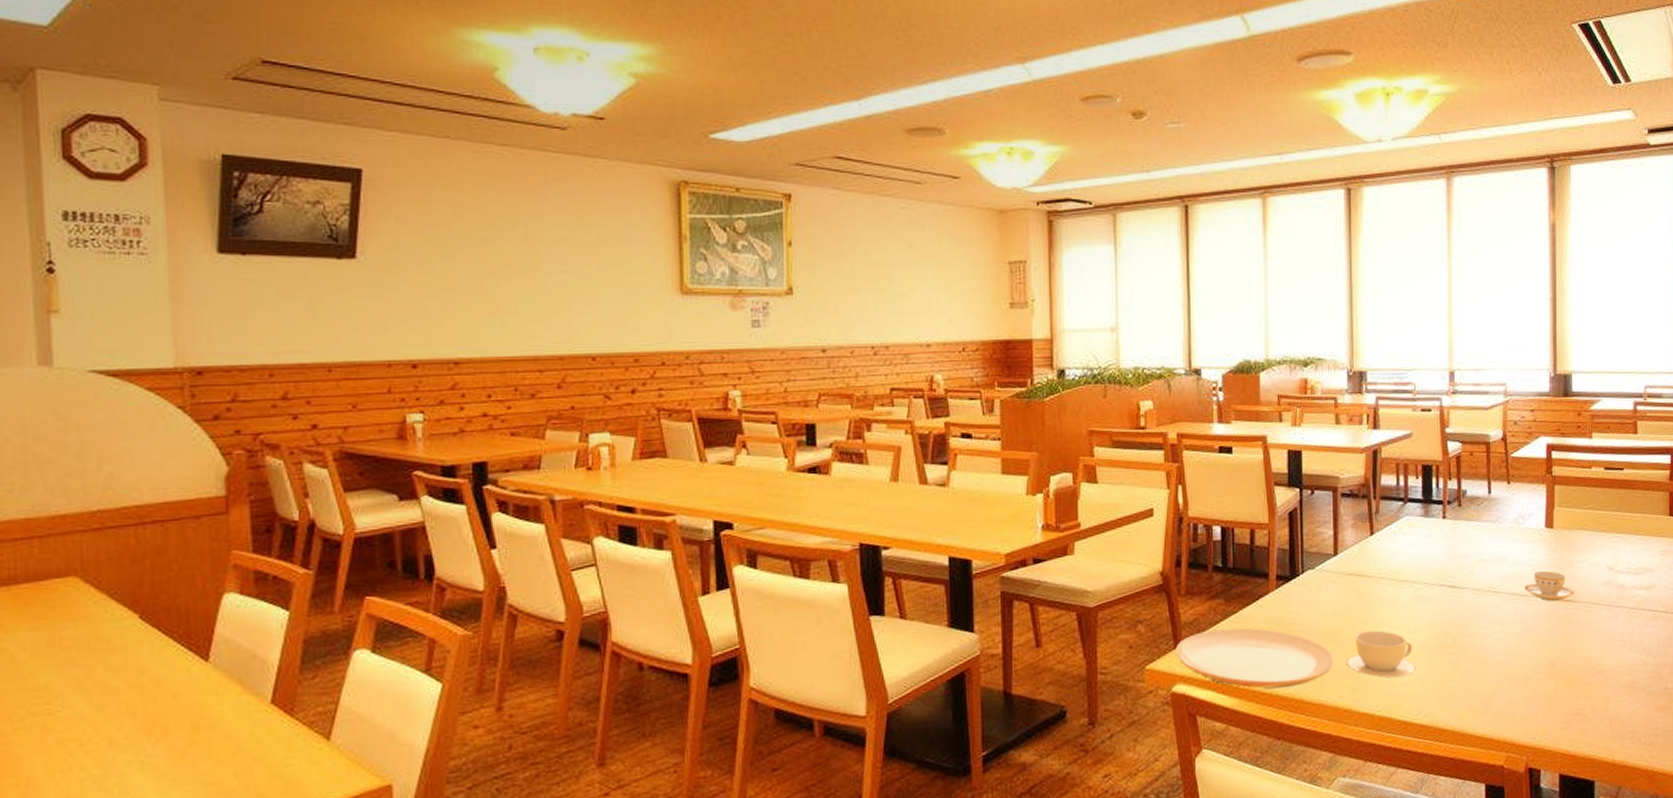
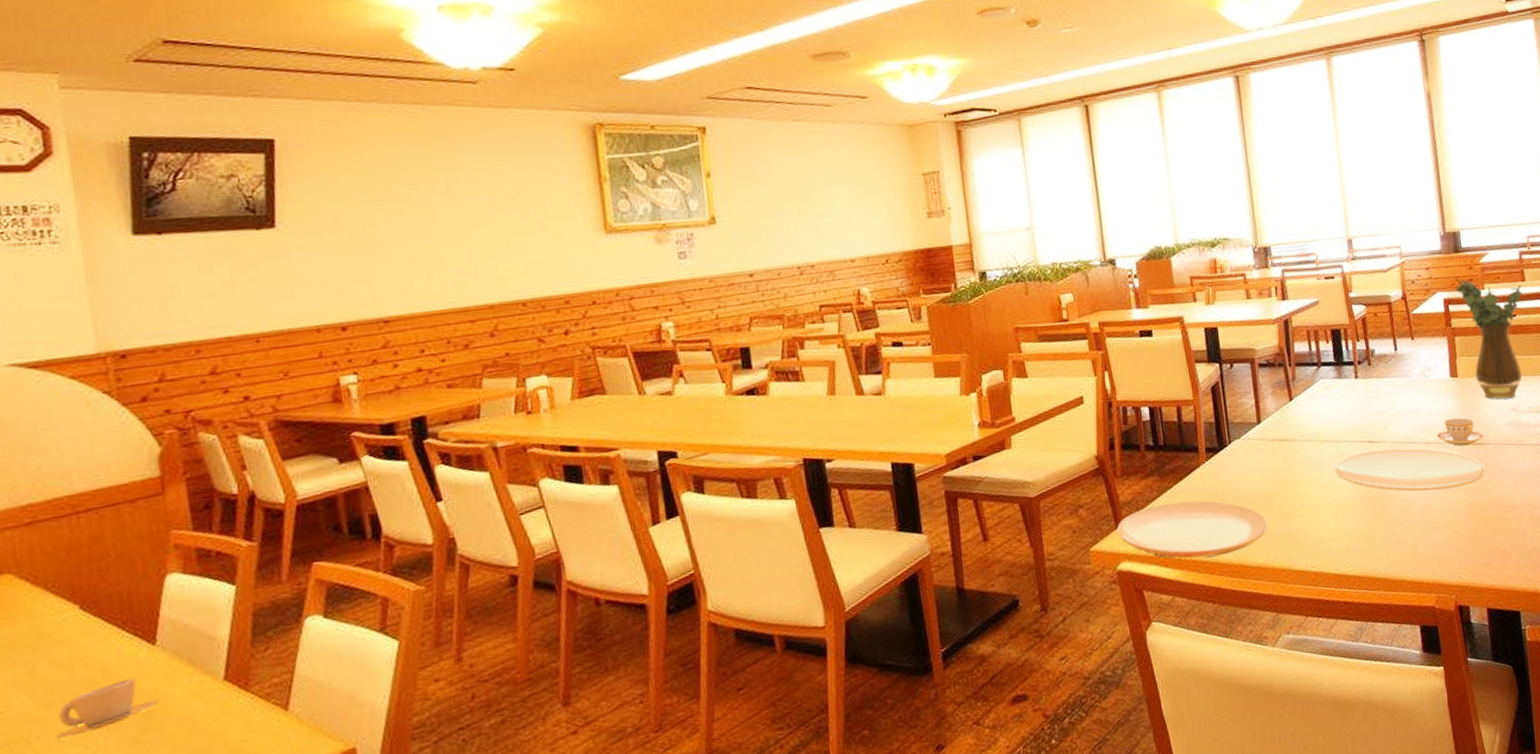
cup: none [107,691,206,743] -> present [56,678,158,739]
teacup: present [1347,630,1416,678] -> none [1279,490,1345,535]
plate: none [1411,596,1574,645] -> present [1334,448,1486,492]
vase: none [1561,422,1633,556] -> present [1455,277,1523,399]

